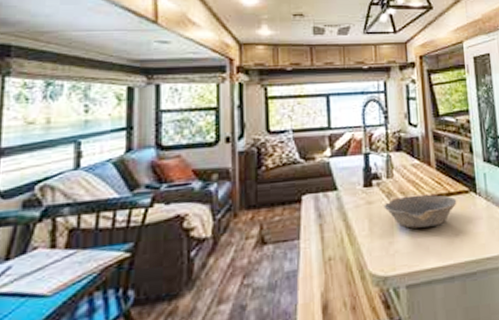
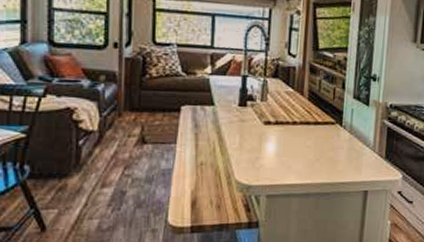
bowl: present [384,194,457,229] -> none [255,120,323,149]

